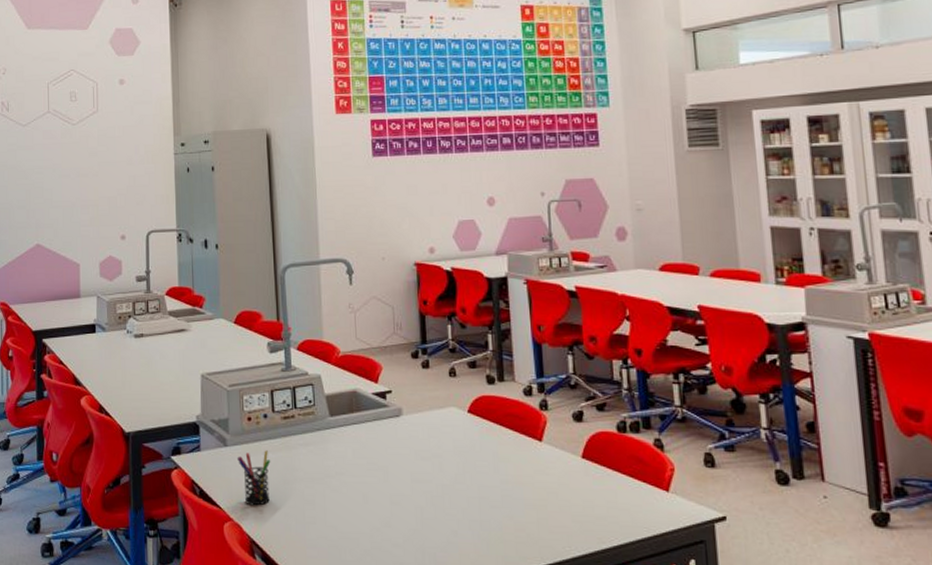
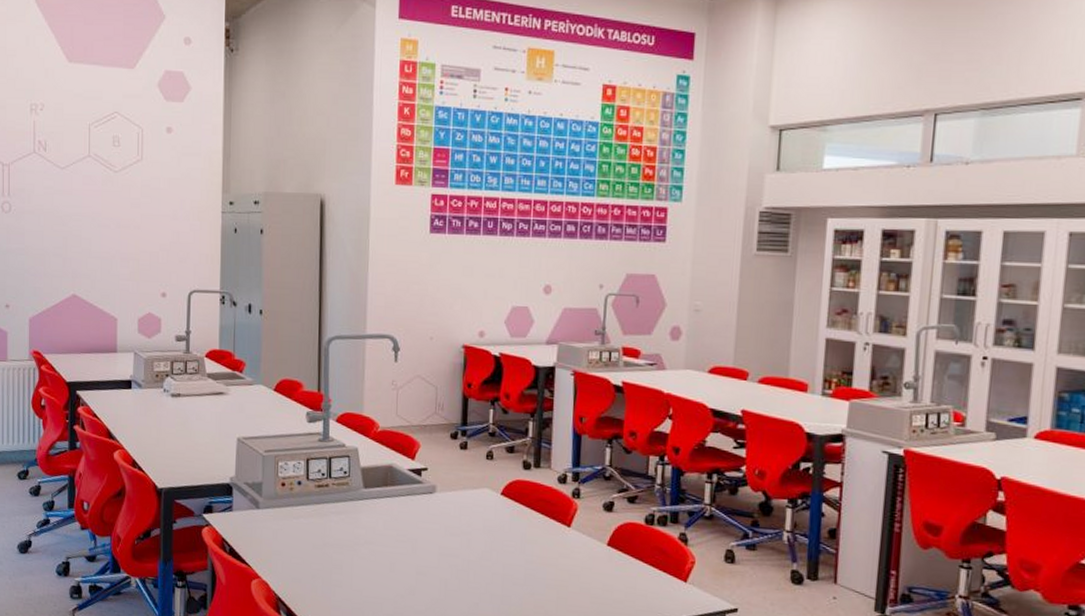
pen holder: present [236,450,271,506] -> none [268,515,302,567]

